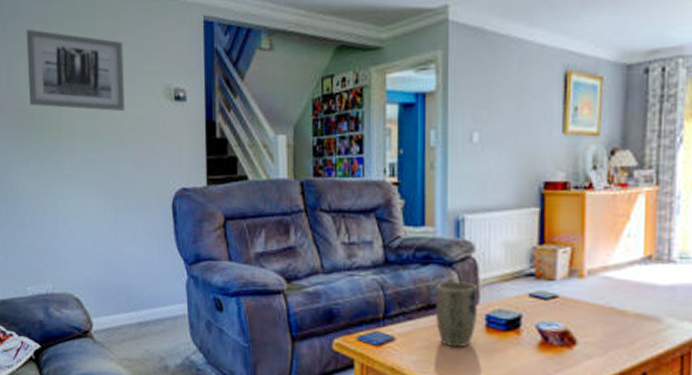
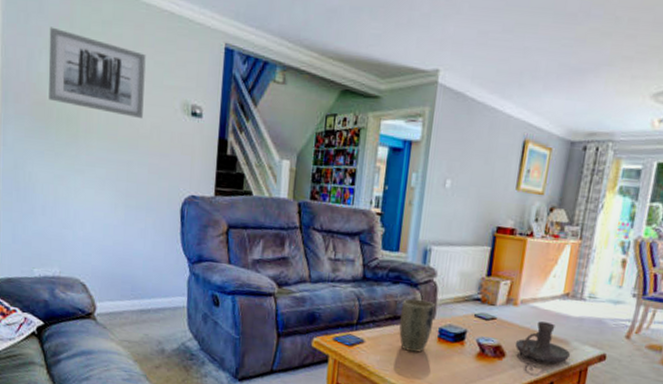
candle holder: none [587,295,666,348] -> present [515,321,571,363]

